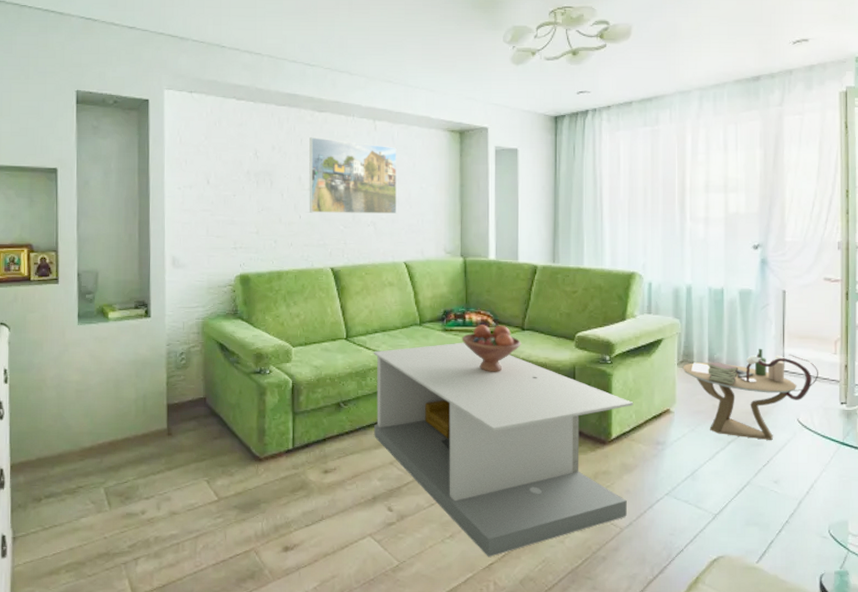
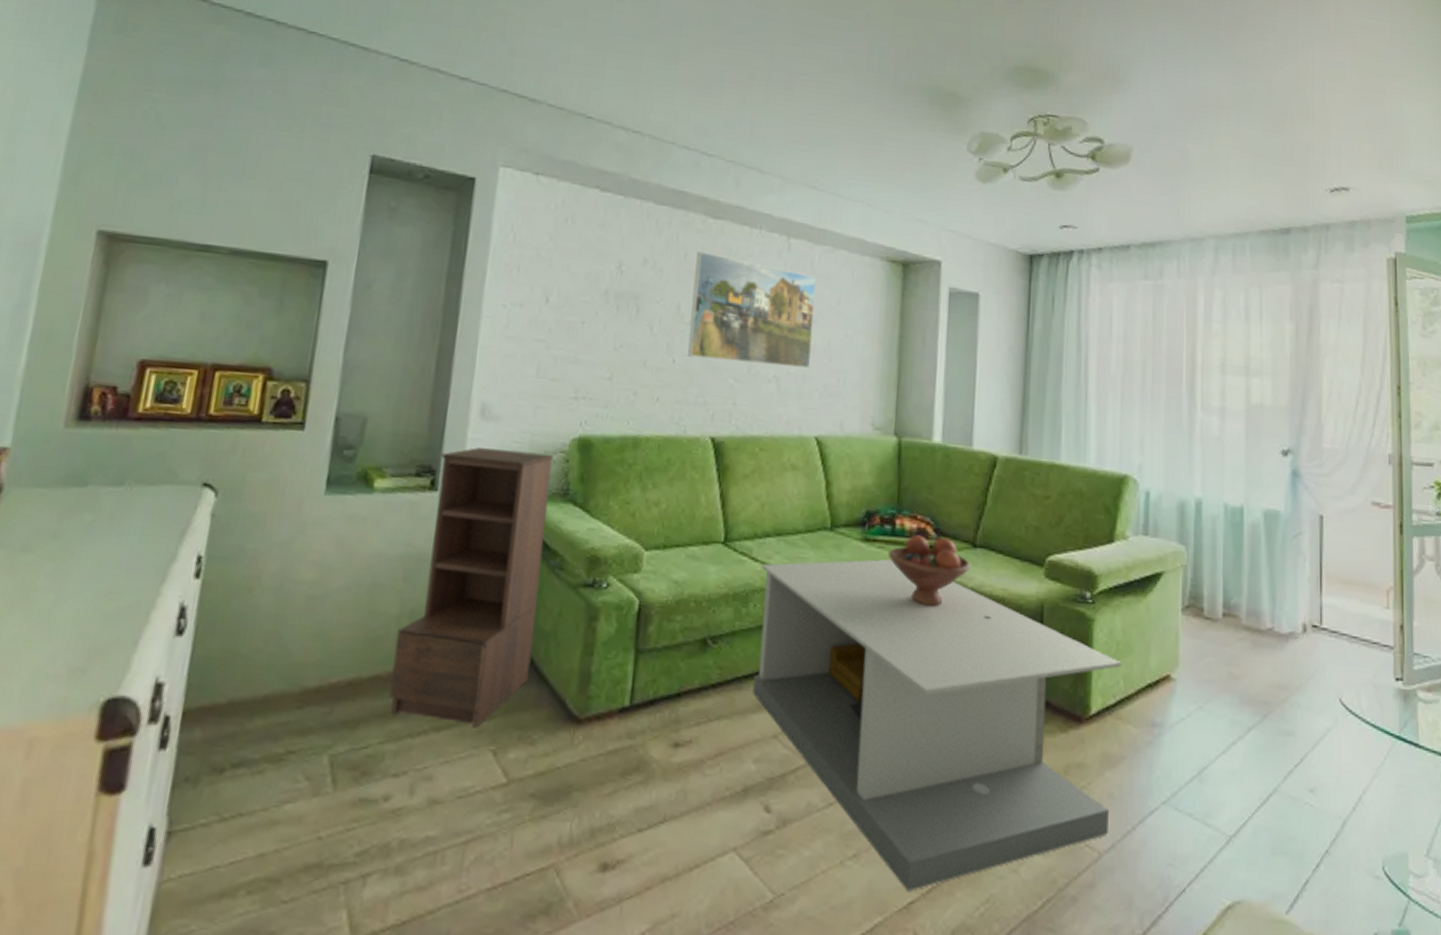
bookshelf: none [136,287,225,467] -> present [388,447,553,728]
side table: present [682,348,819,440] -> none [1188,593,1367,728]

